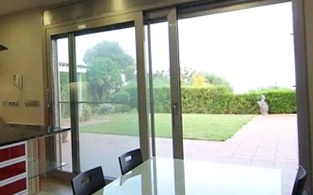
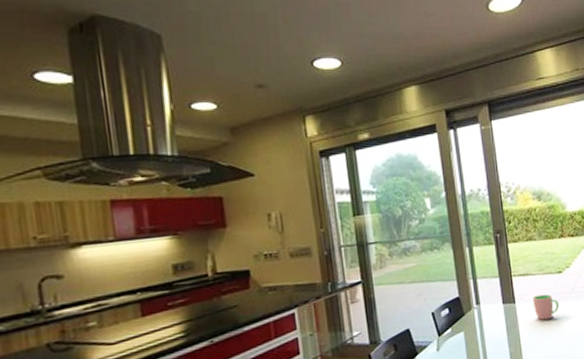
cup: none [198,156,220,175] -> present [533,294,560,320]

